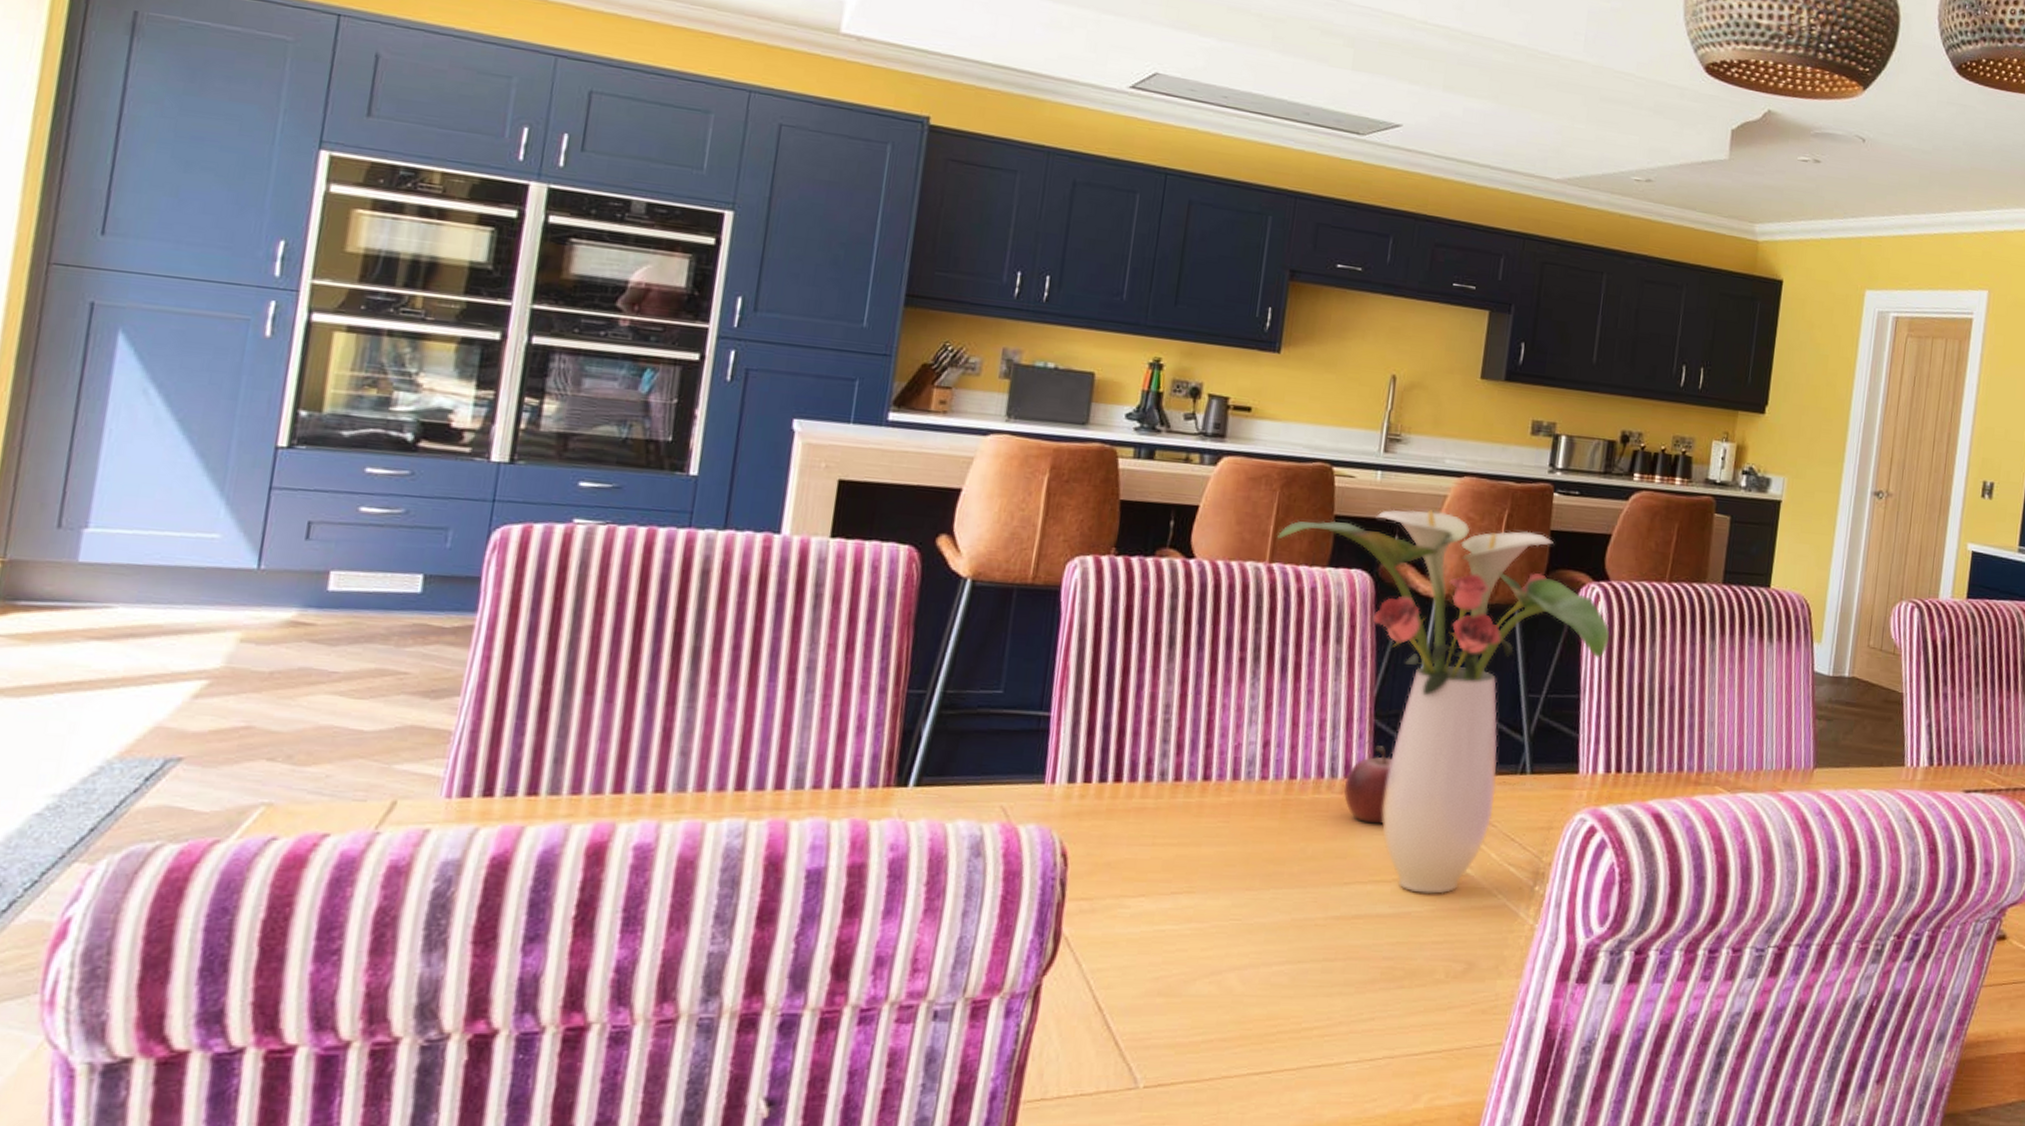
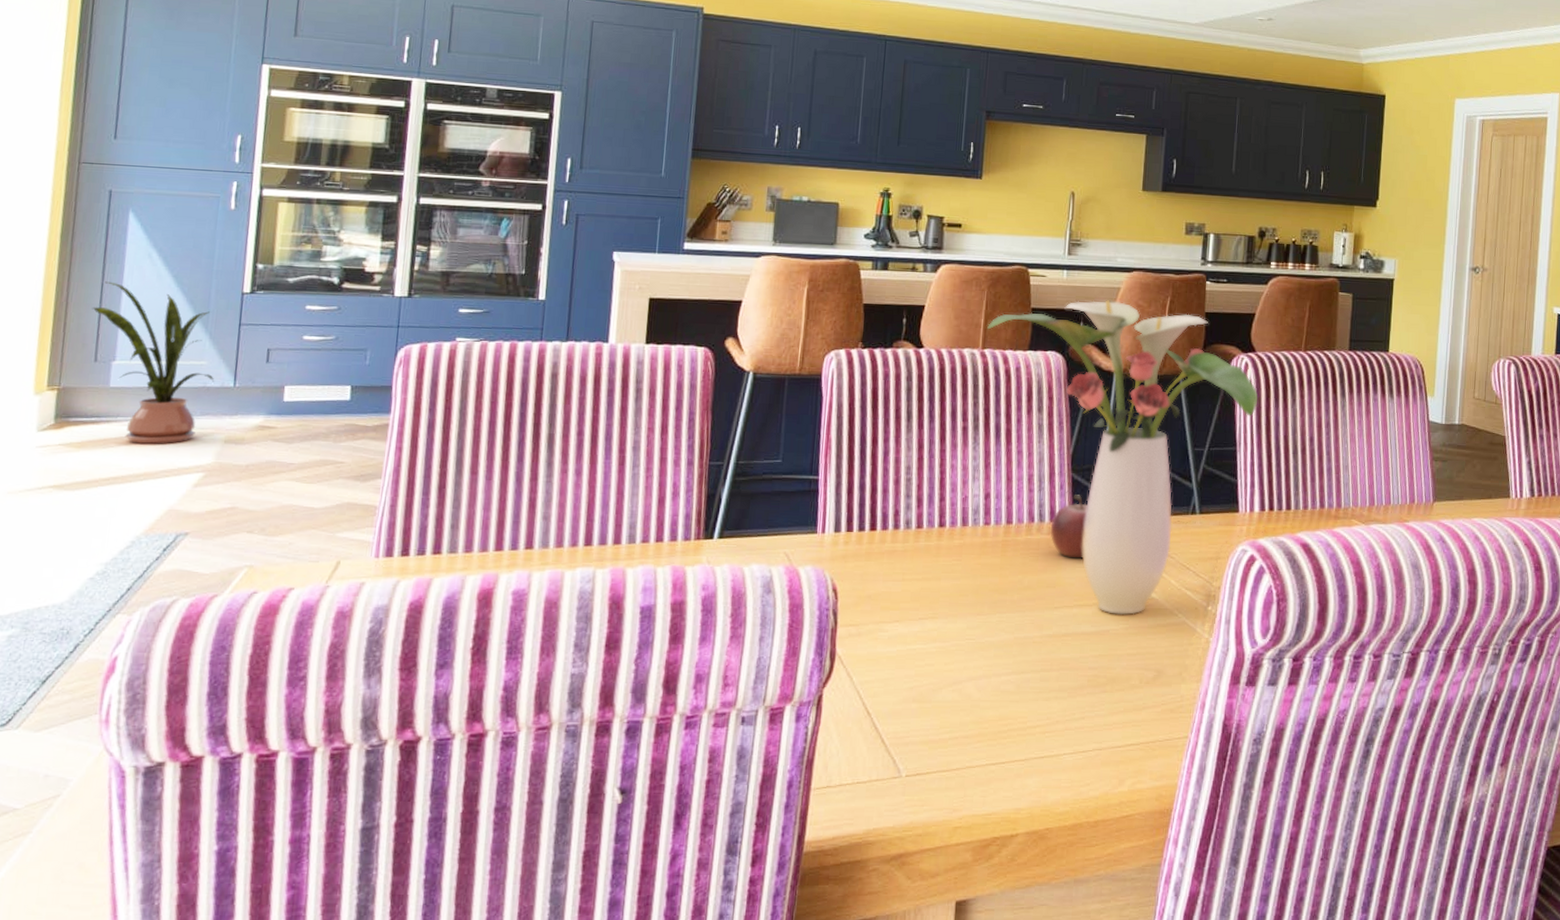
house plant: none [57,422,231,641] -> present [92,281,215,444]

